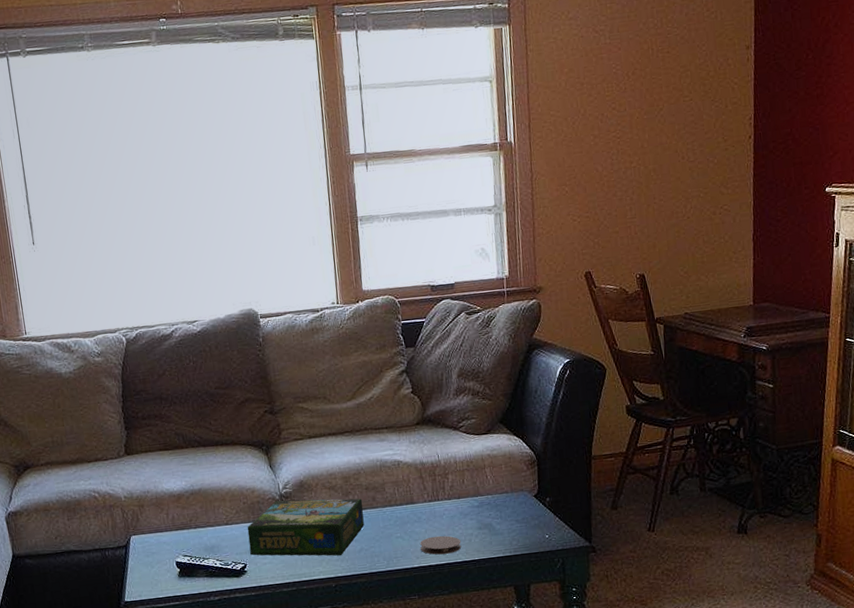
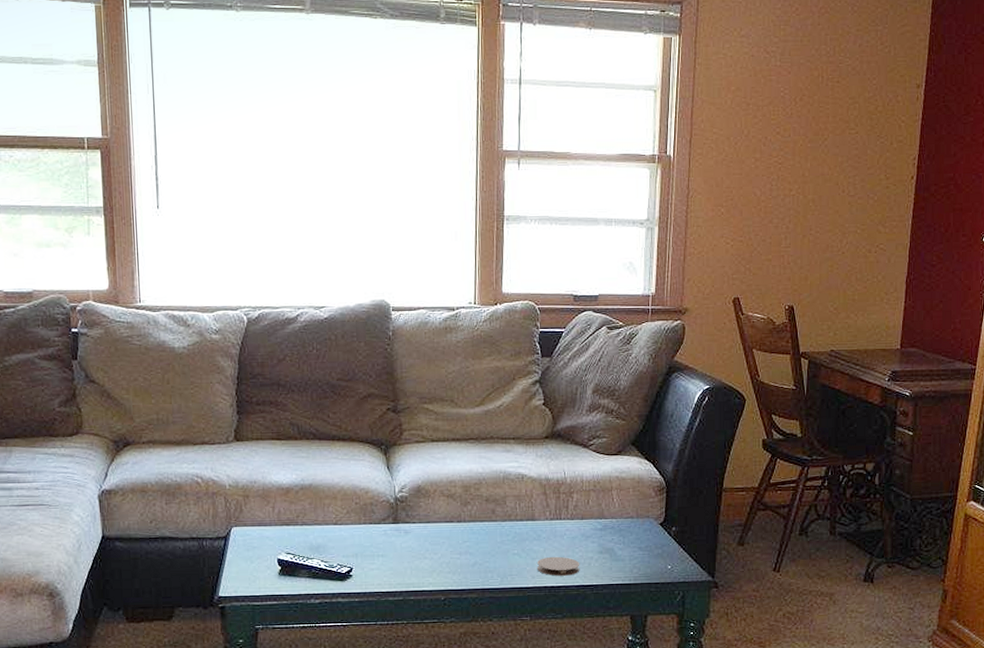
board game: present [247,498,364,556] -> none [357,504,482,568]

